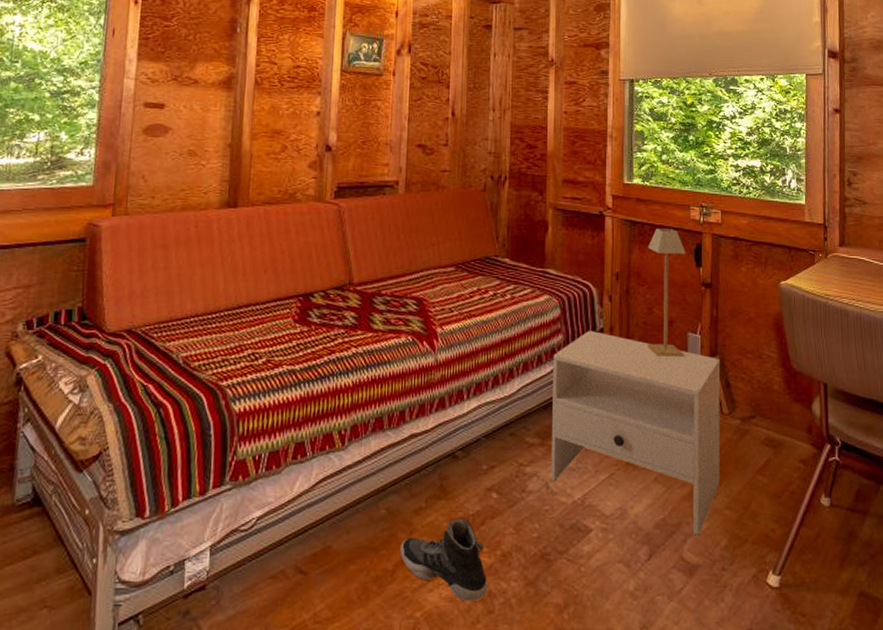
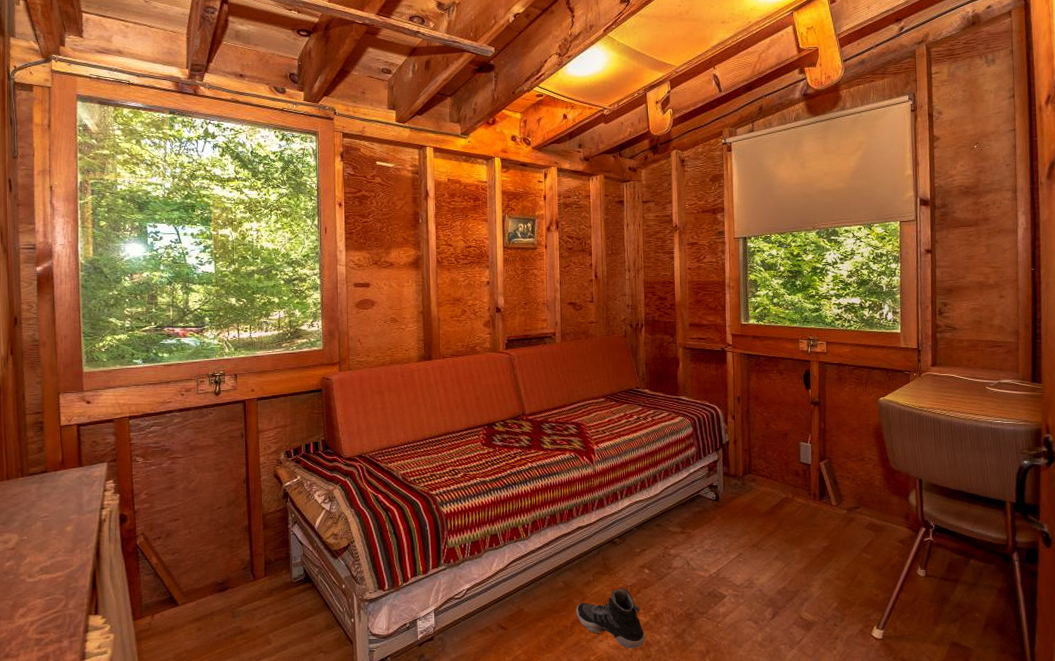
nightstand: present [550,330,721,536] -> none [688,443,831,600]
table lamp: present [646,228,686,358] -> none [763,359,799,463]

